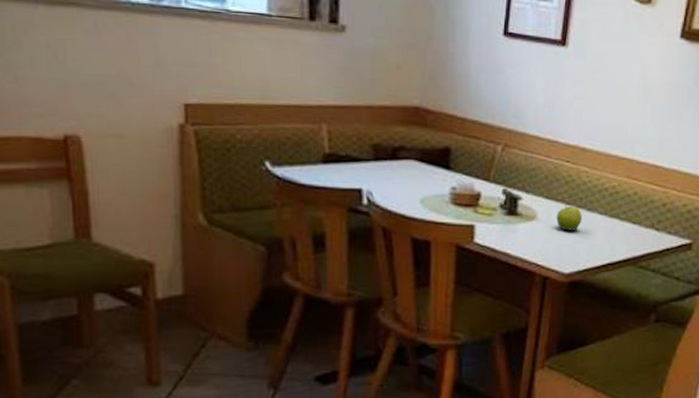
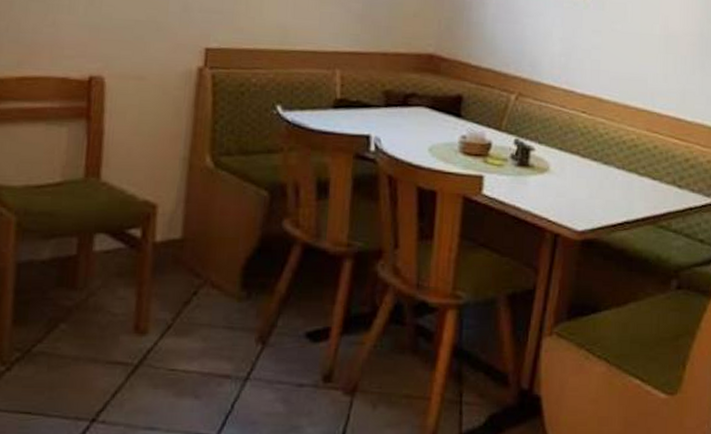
fruit: present [557,206,582,231] -> none [570,158,598,185]

